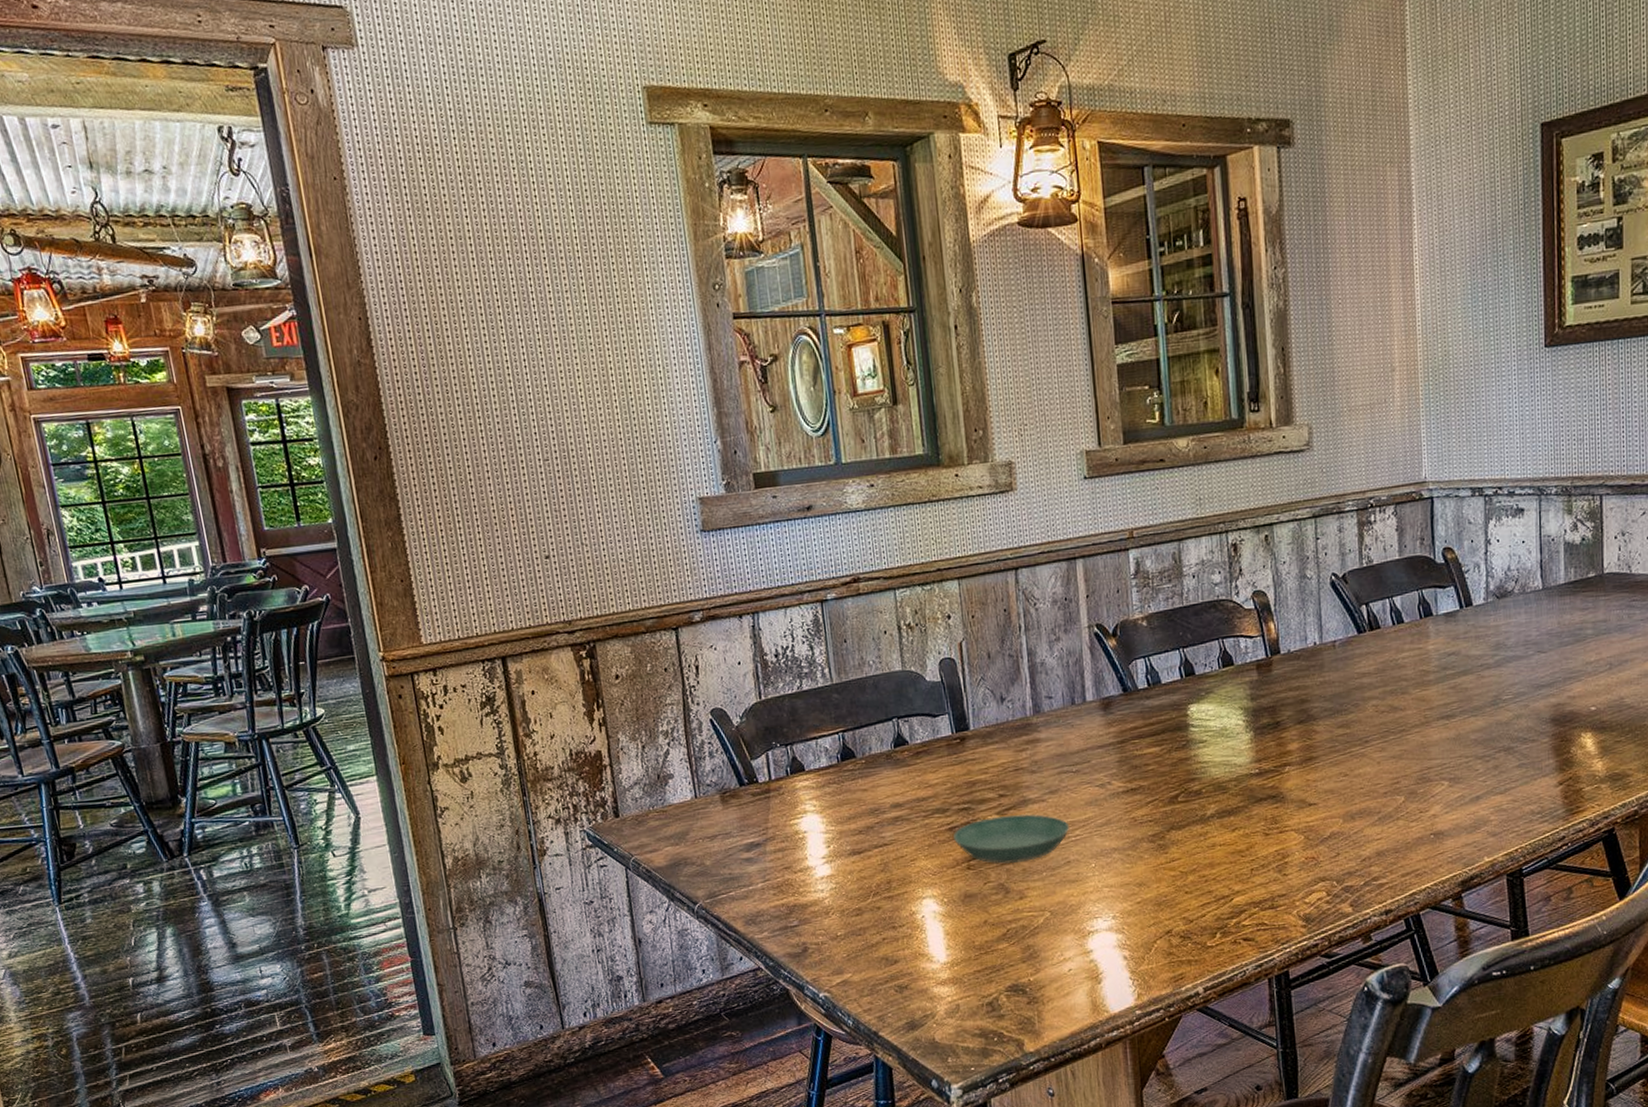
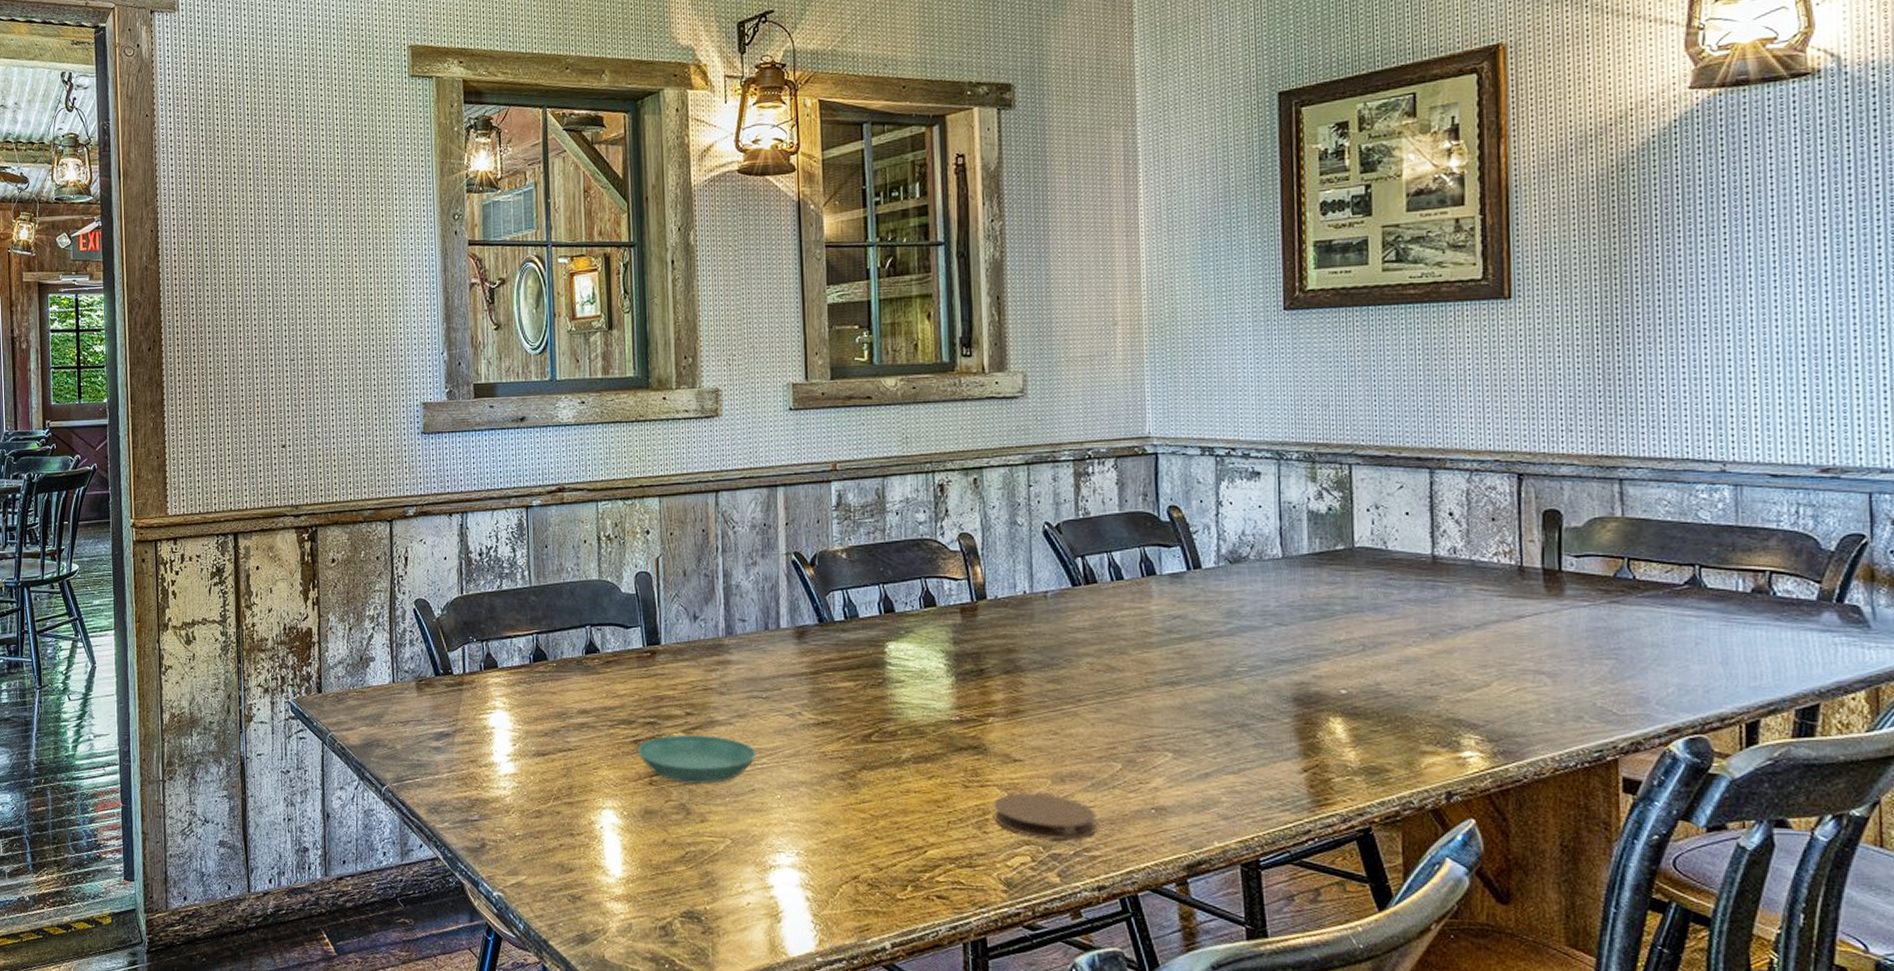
coaster: none [1291,832,1384,874] -> present [993,793,1098,841]

